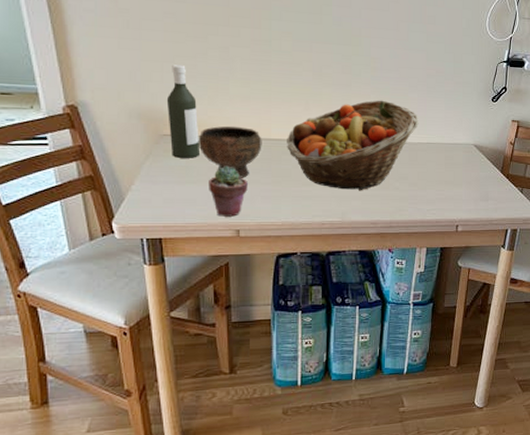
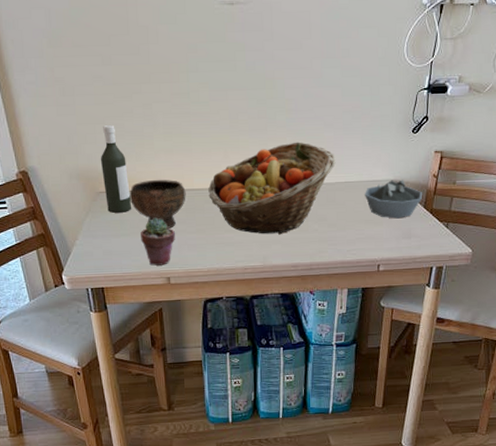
bowl: none [446,144,500,182] -> present [365,180,423,219]

